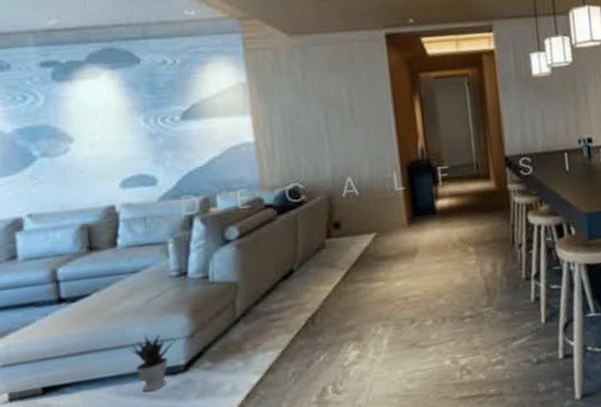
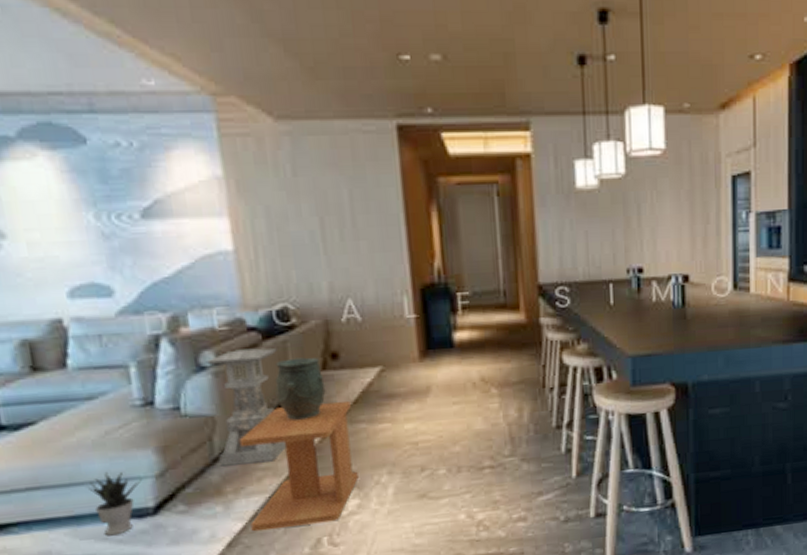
lantern: none [230,222,297,326] -> present [205,348,286,467]
side table: none [257,263,358,384] -> present [239,400,359,532]
vase: none [288,228,330,283] -> present [275,357,326,420]

